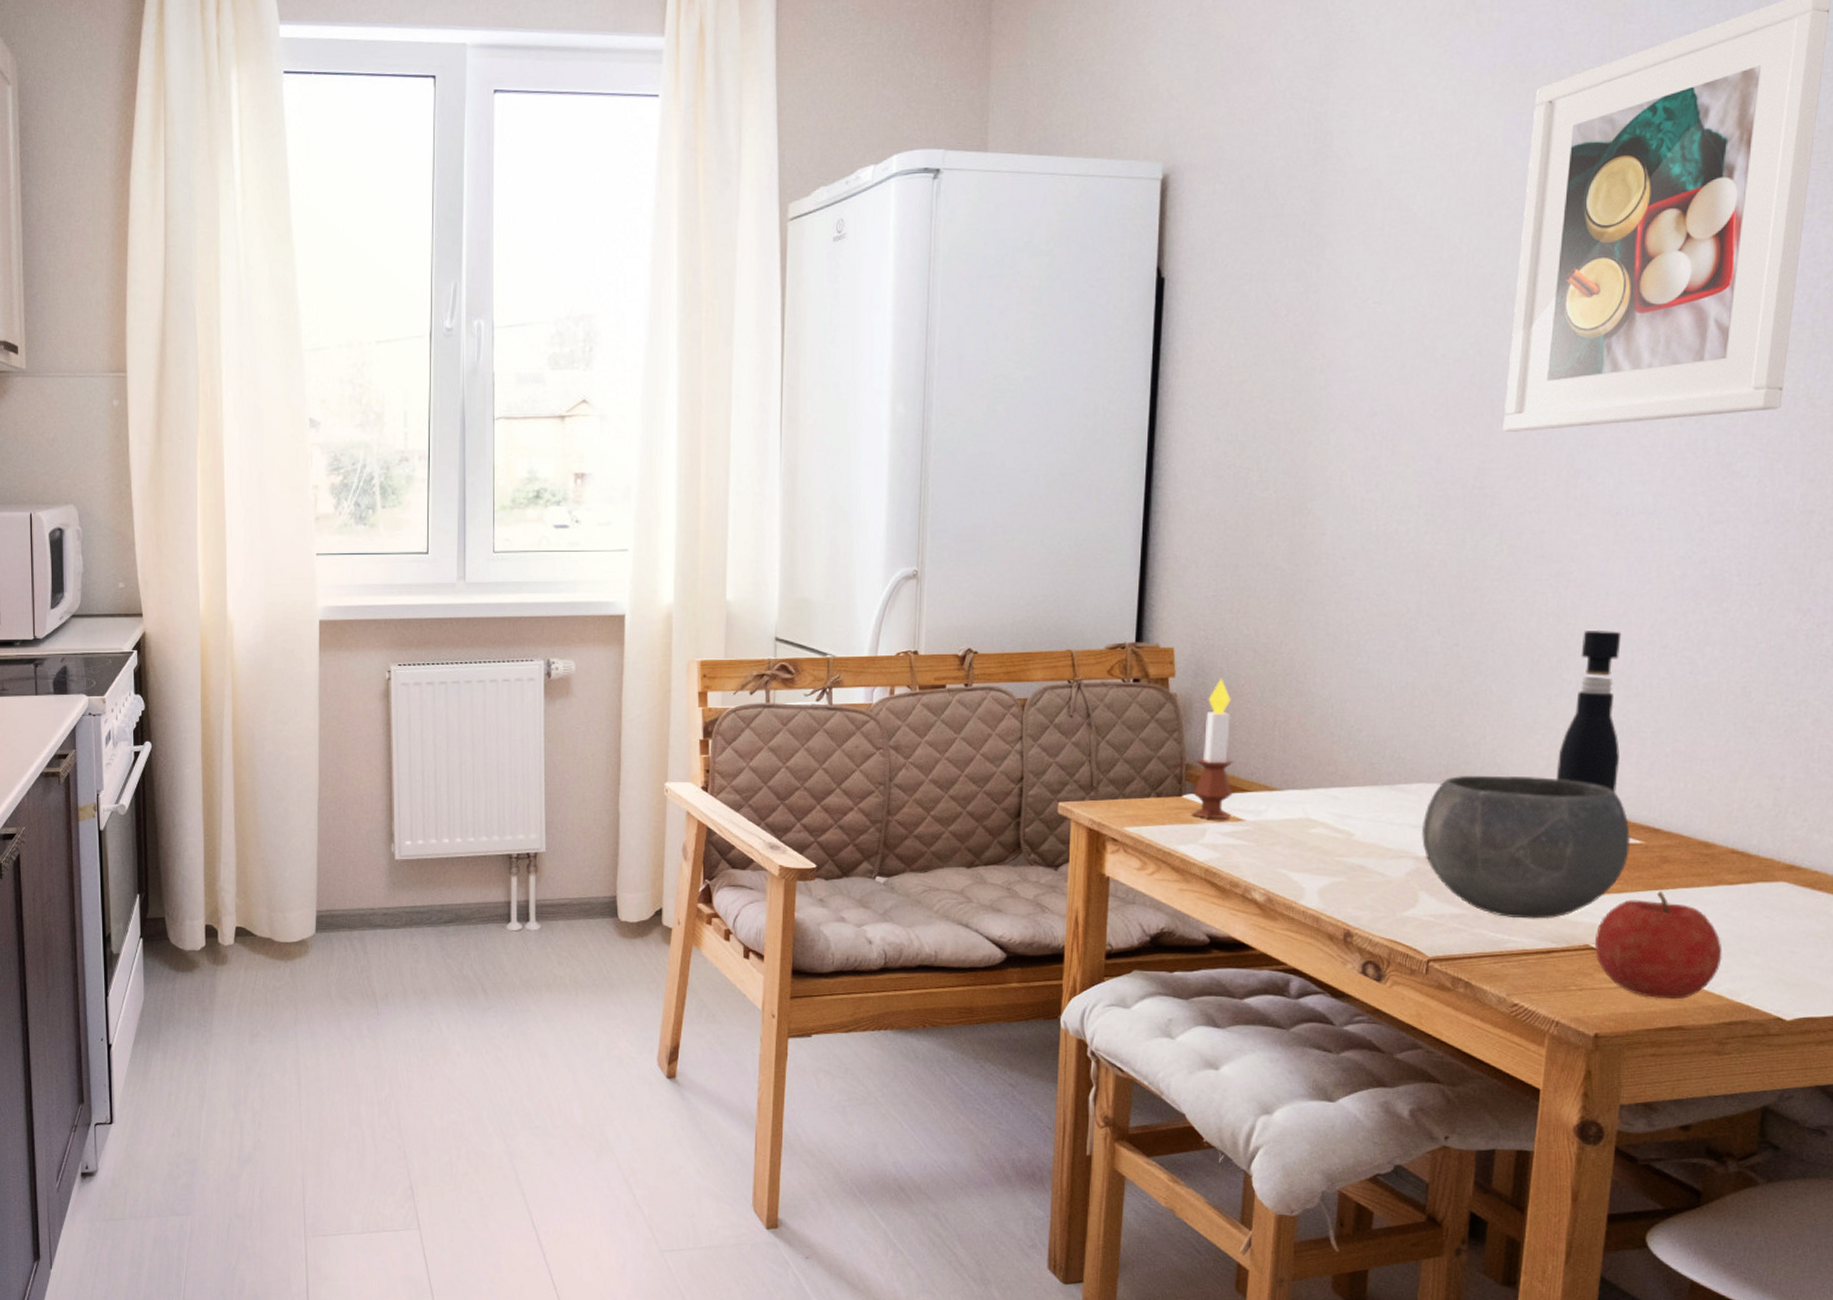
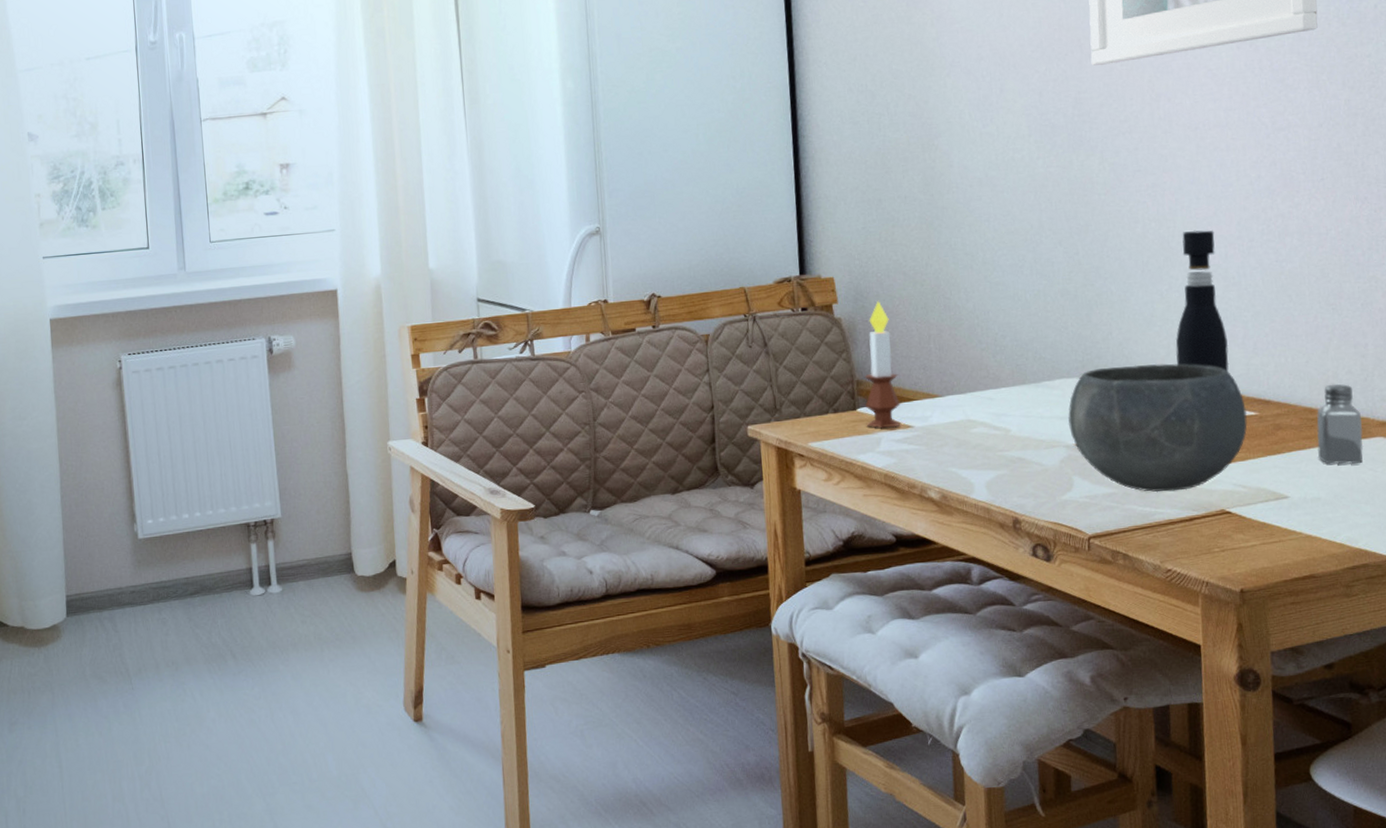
fruit: present [1595,891,1722,1000] -> none [1229,455,1338,552]
saltshaker: none [1708,817,1766,910] -> present [1317,384,1363,464]

